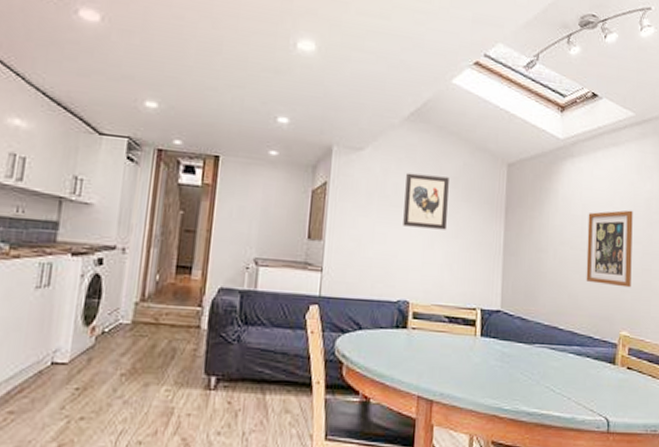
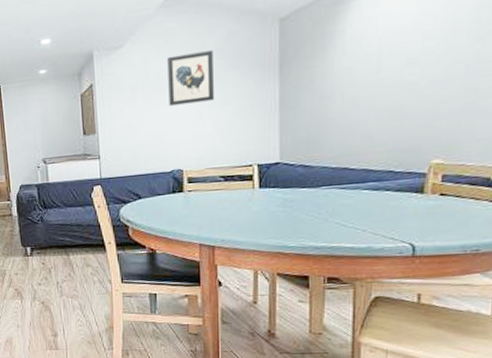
wall art: present [586,210,633,288] -> none [384,28,452,118]

